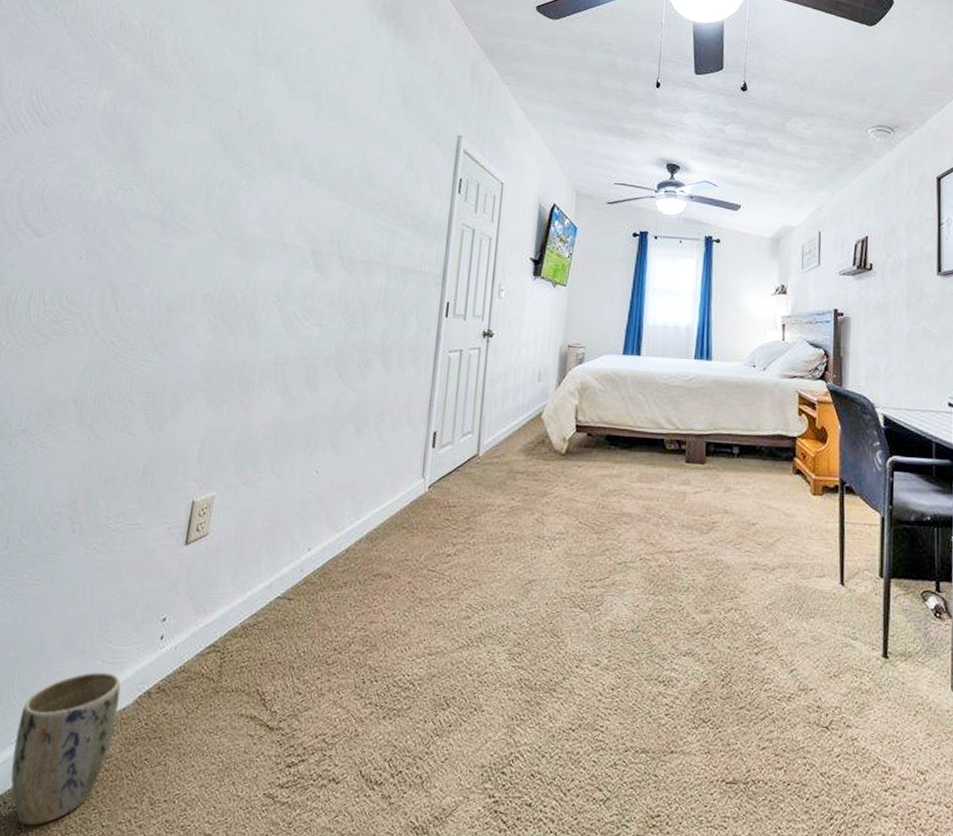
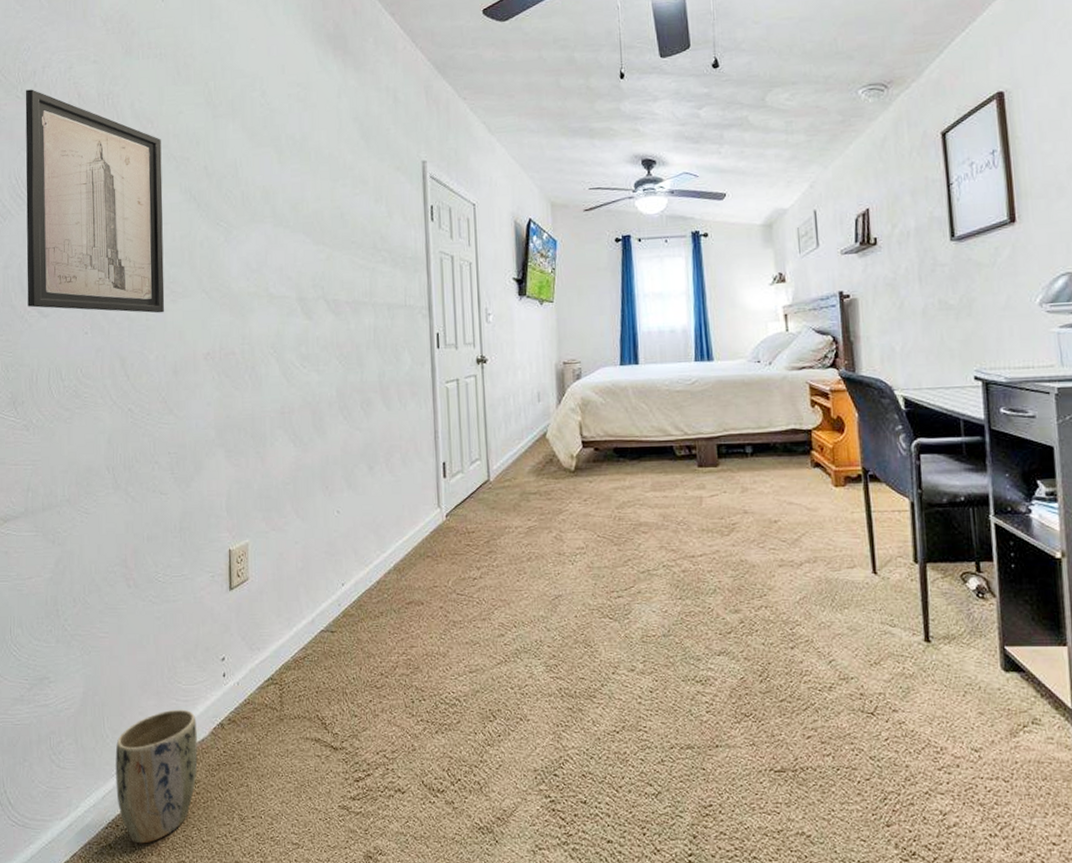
wall art: none [22,10,199,248] -> present [25,89,165,313]

